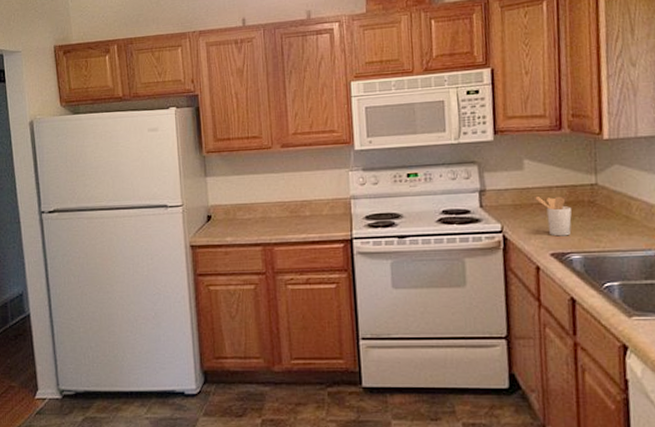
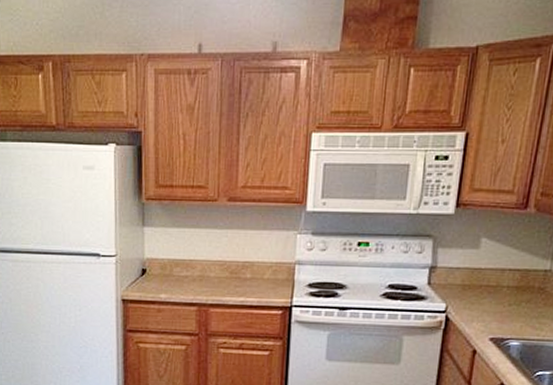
utensil holder: present [535,196,572,236] -> none [485,279,520,322]

